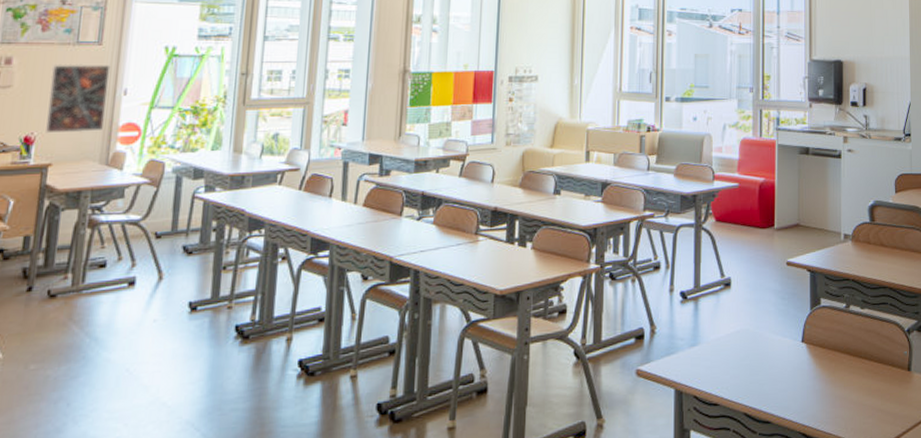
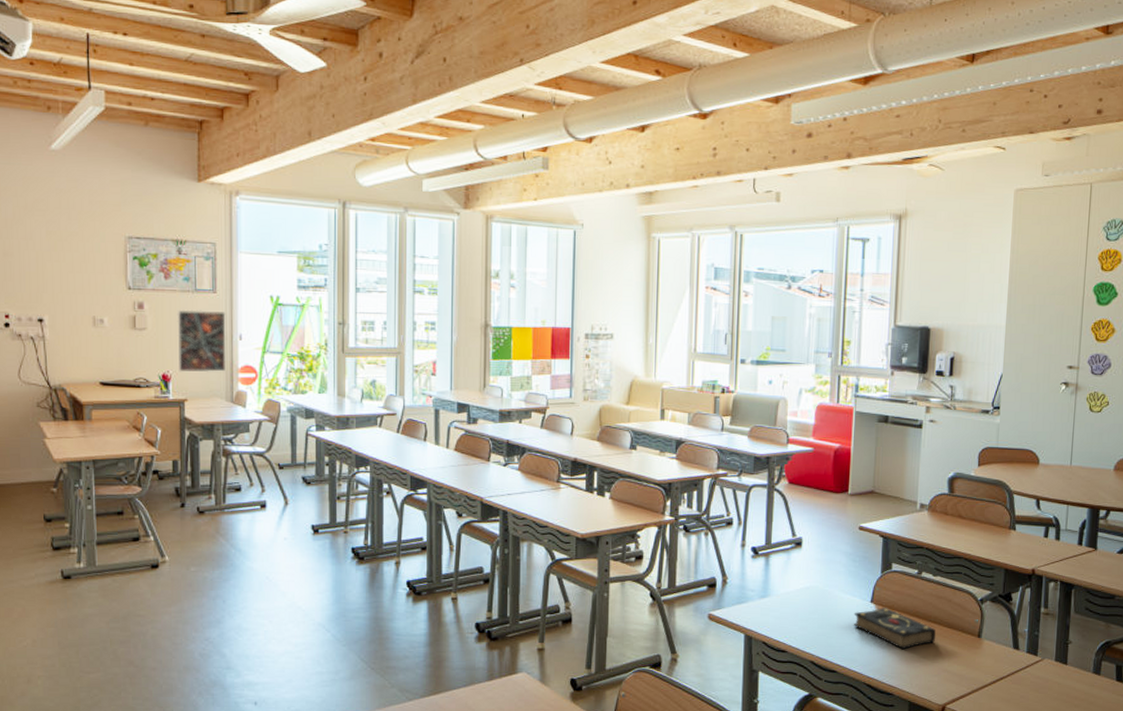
book: none [785,347,868,391] -> present [853,608,937,650]

